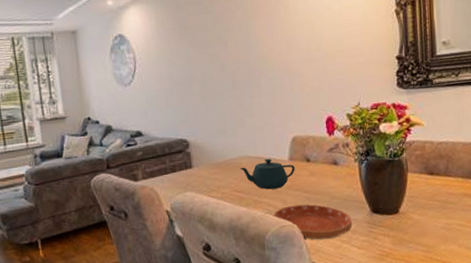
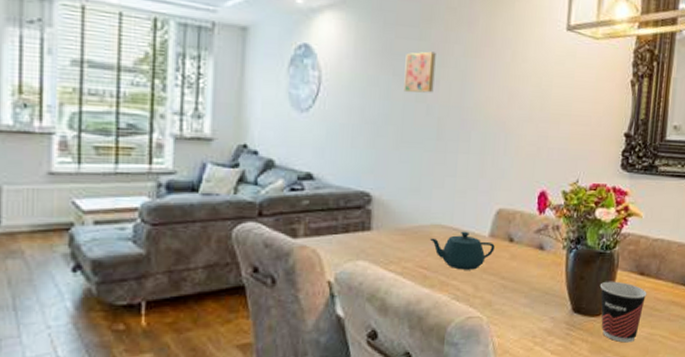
wall art: none [197,20,224,57] -> present [403,51,436,93]
saucer: present [273,204,352,240] -> none [460,292,550,338]
cup: none [393,182,439,234] -> present [599,281,647,343]

